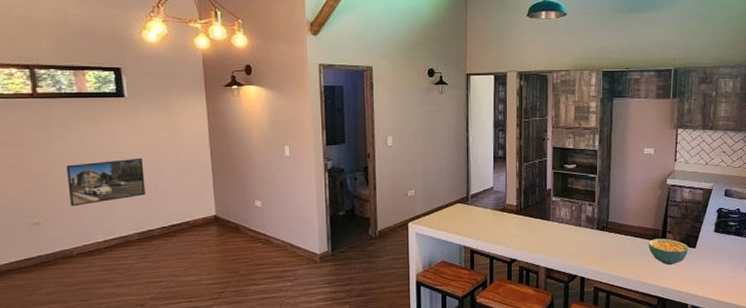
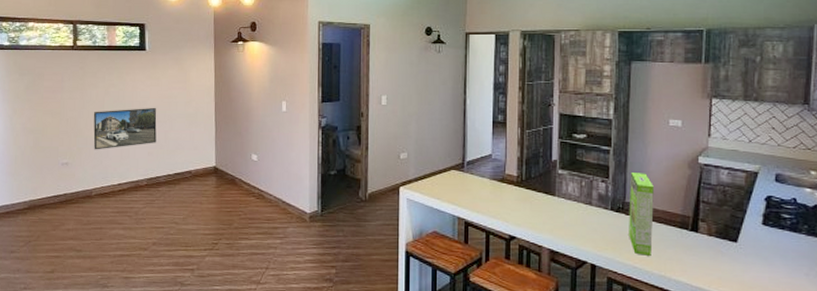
cake mix box: none [611,195,631,266] -> present [629,173,654,256]
cereal bowl: present [648,238,689,266] -> none [675,227,728,261]

